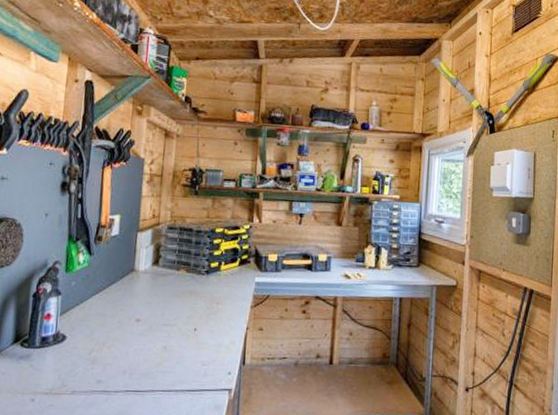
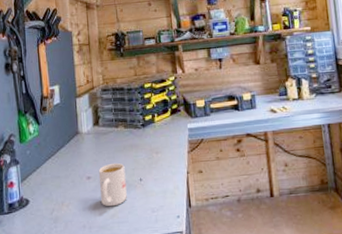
mug: none [148,307,180,355] -> present [98,162,127,207]

